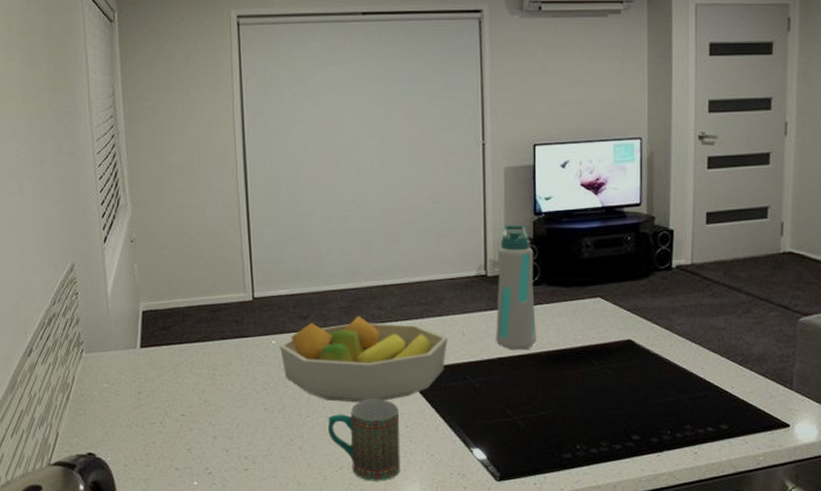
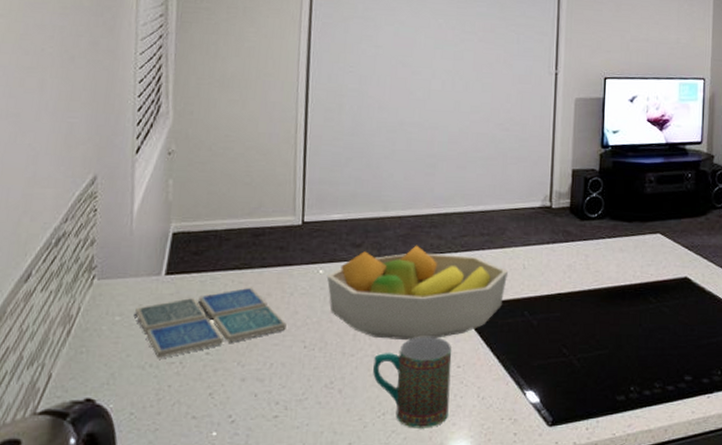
drink coaster: none [119,357,248,419] -> present [135,287,287,358]
water bottle: present [496,225,536,350] -> none [557,156,599,286]

